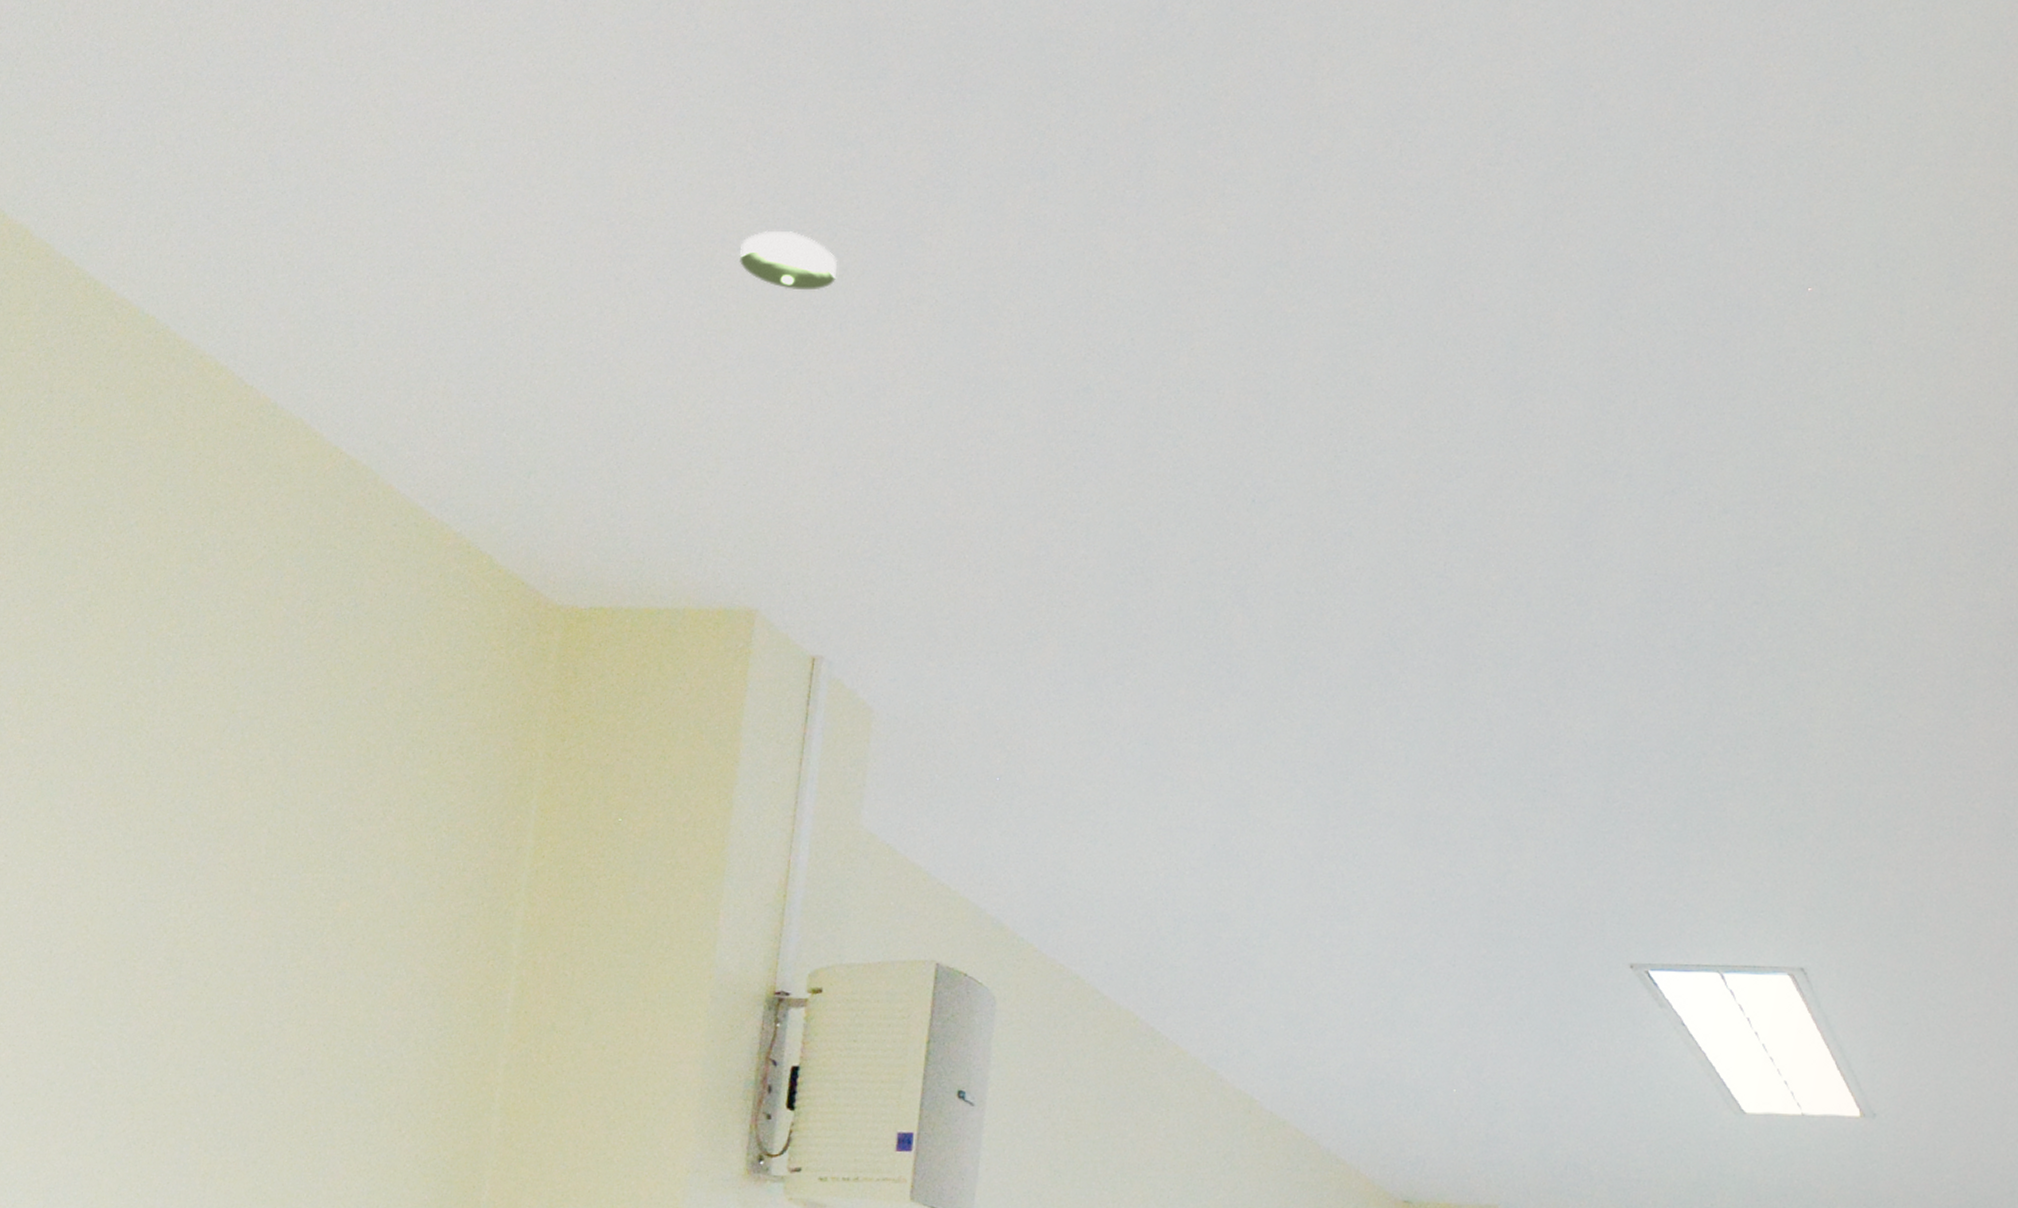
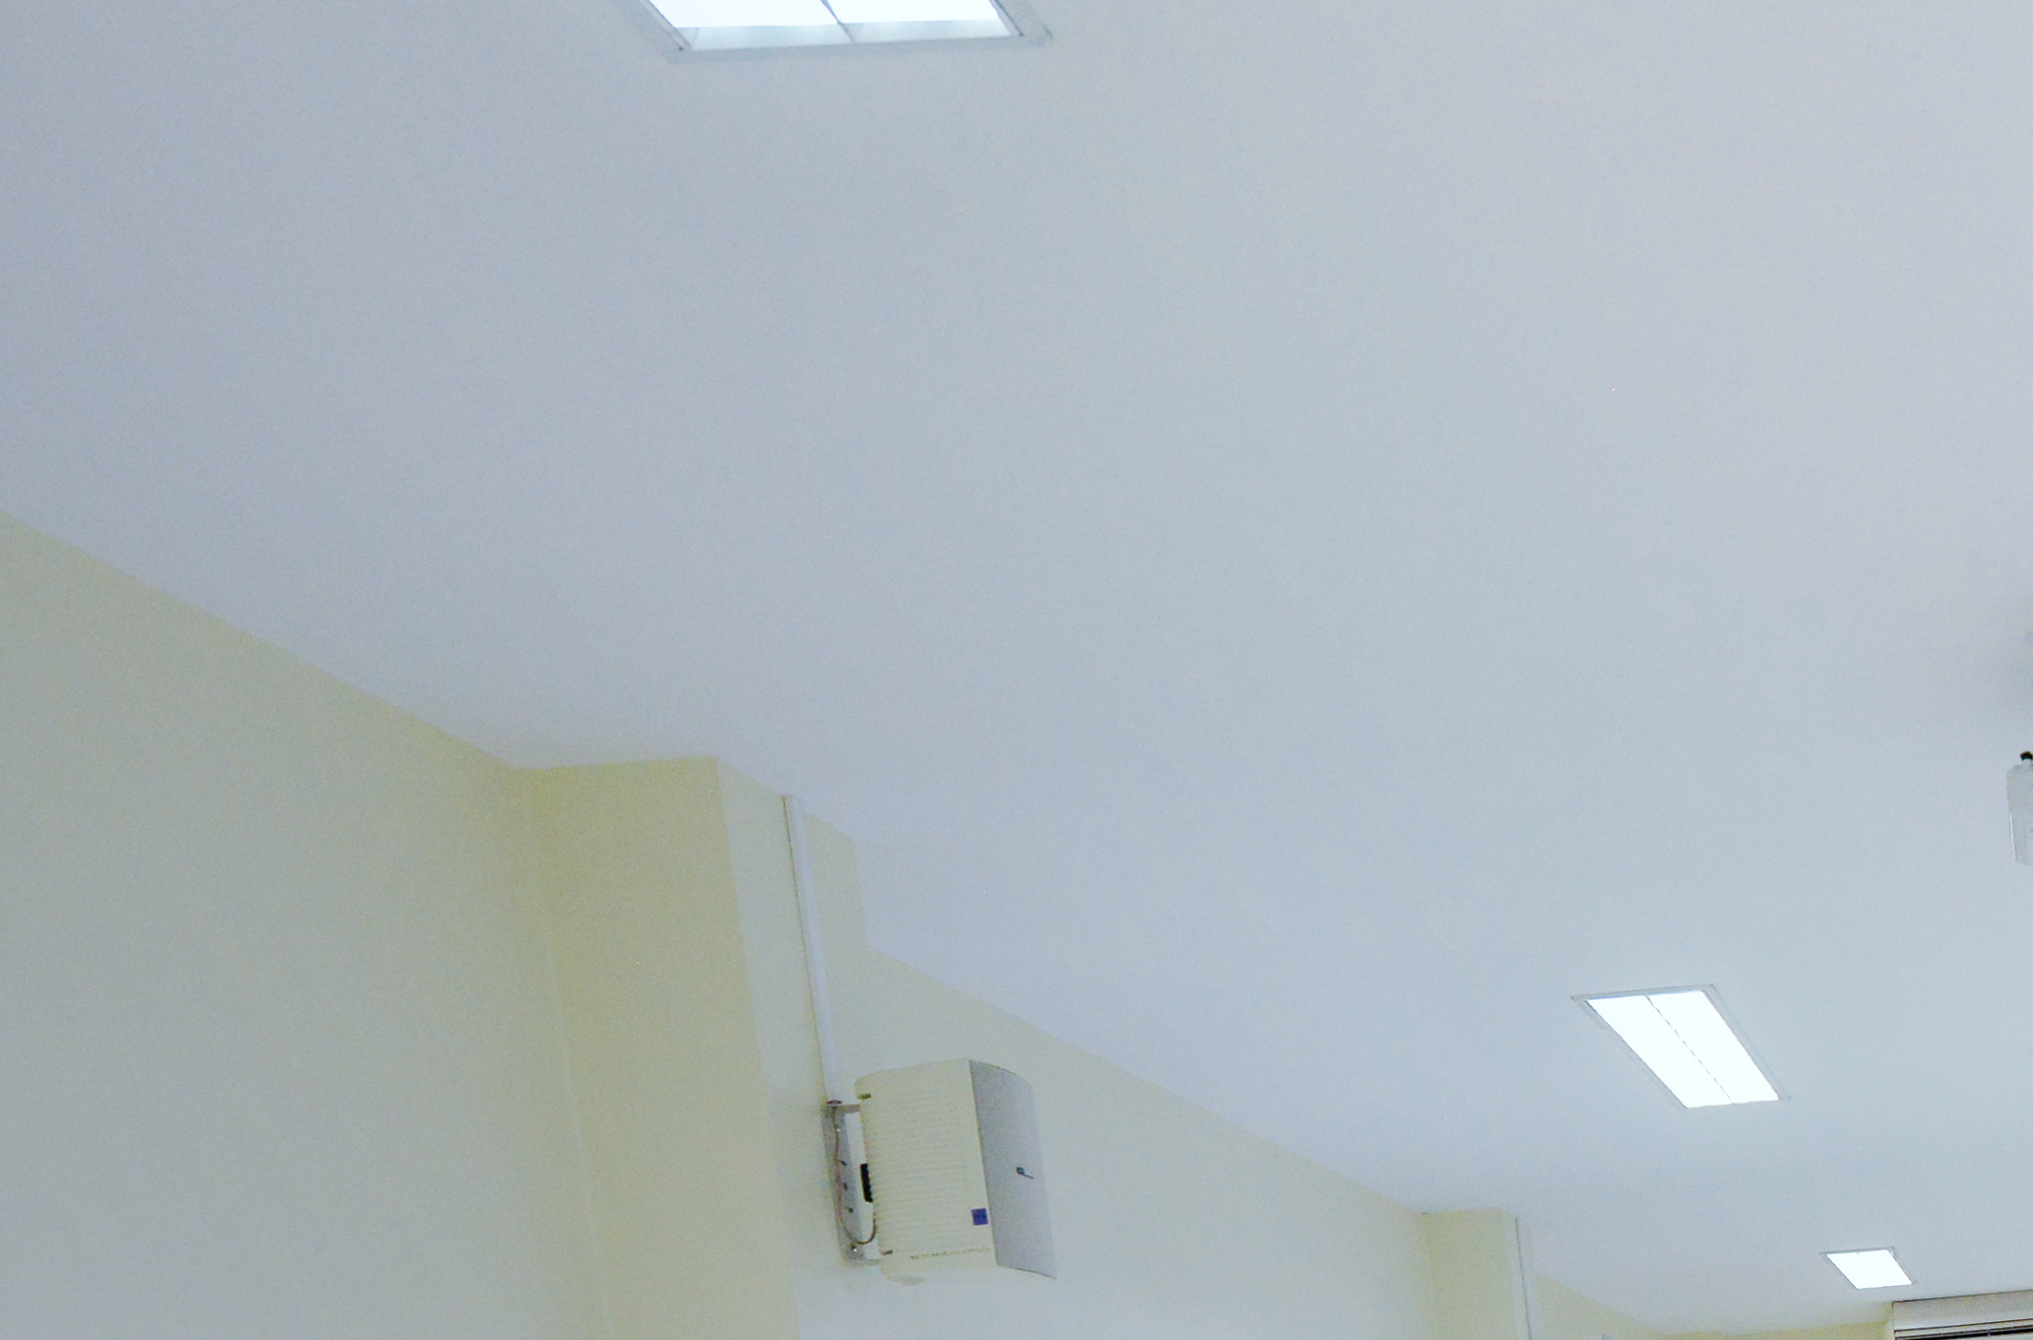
smoke detector: present [739,230,837,291] -> none [604,385,710,445]

